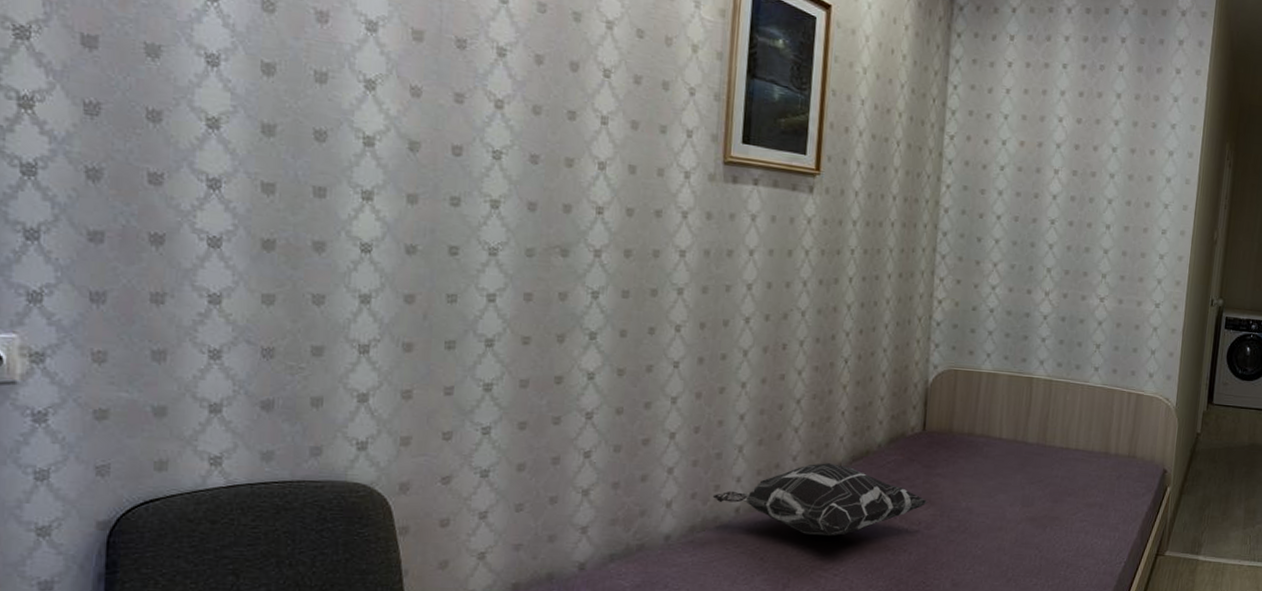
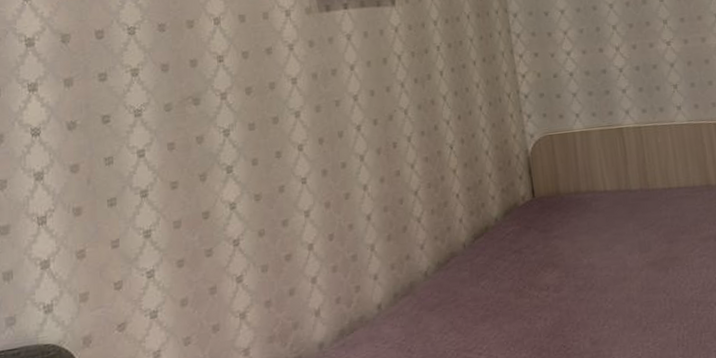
decorative pillow: present [712,463,928,537] -> none [355,245,552,319]

